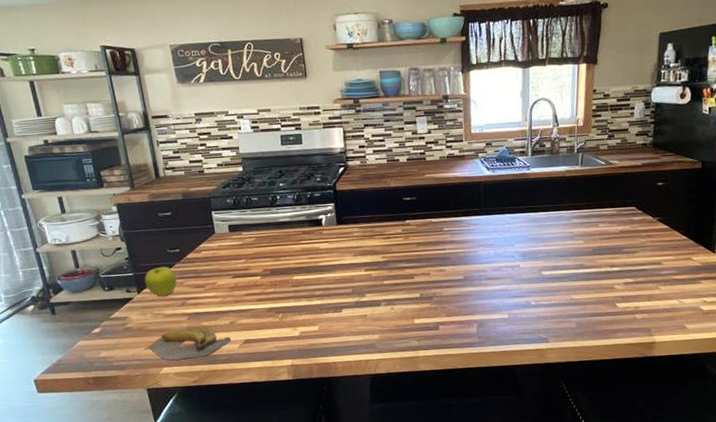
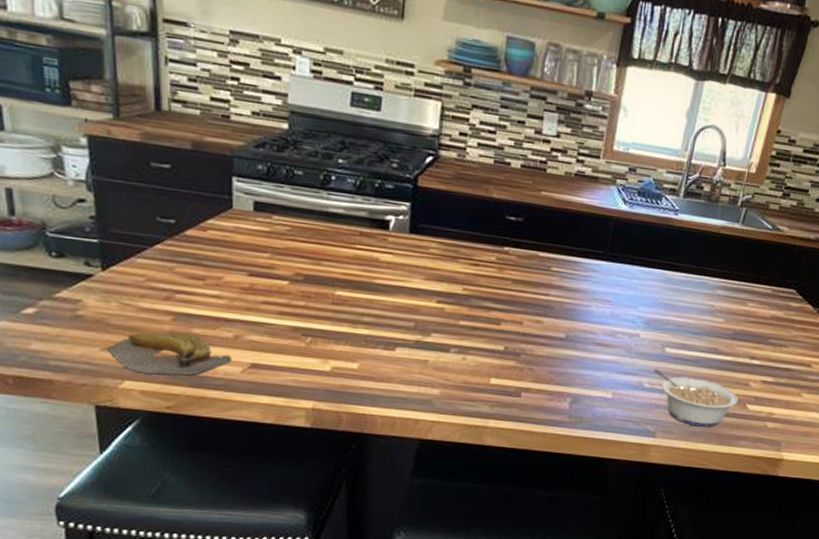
fruit: present [144,266,177,297] -> none [115,238,164,282]
legume: none [536,289,608,328] -> present [653,369,739,427]

